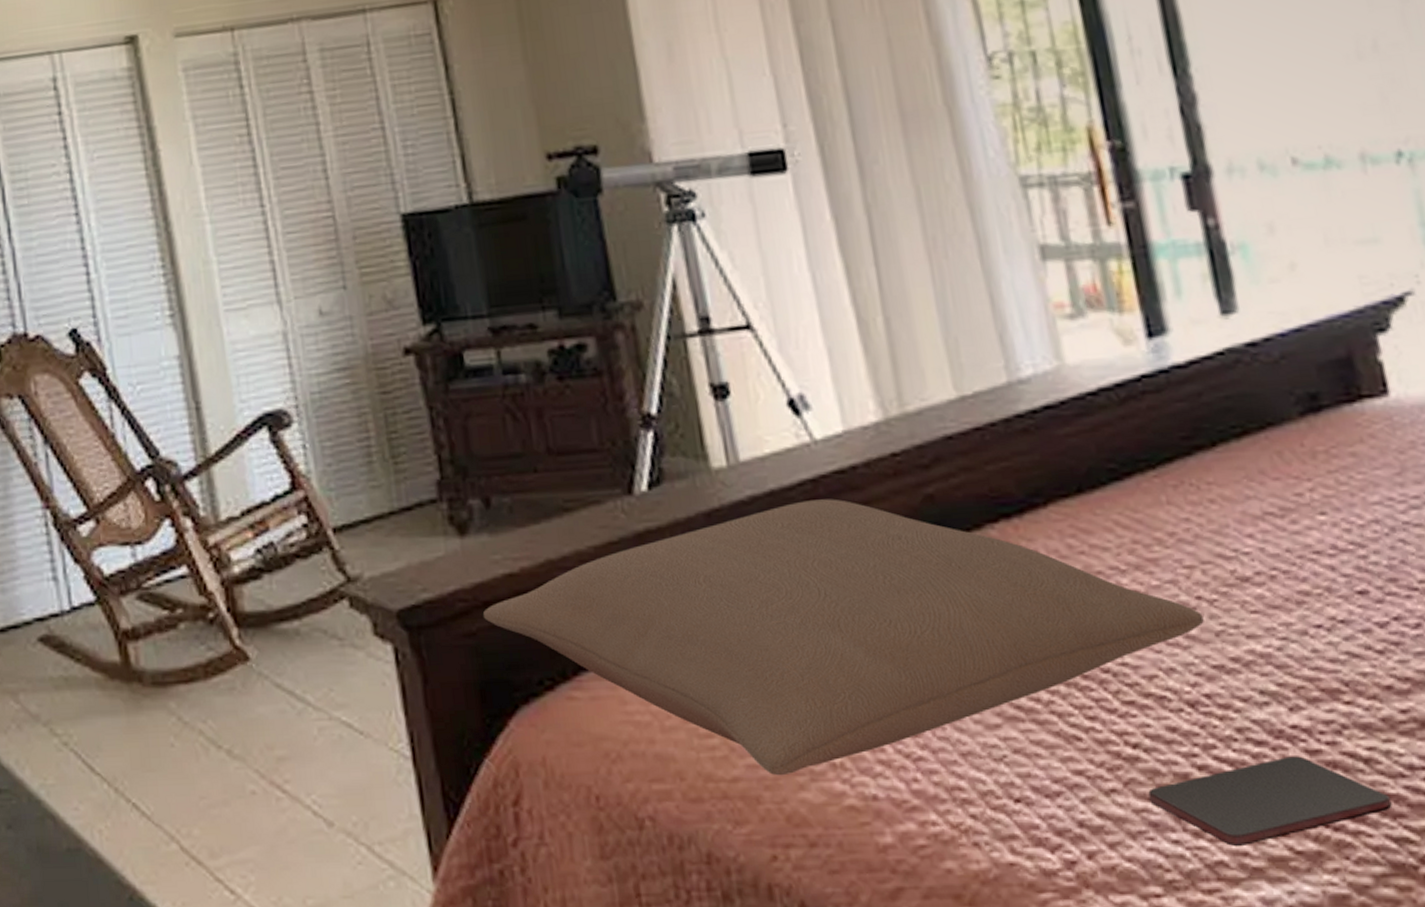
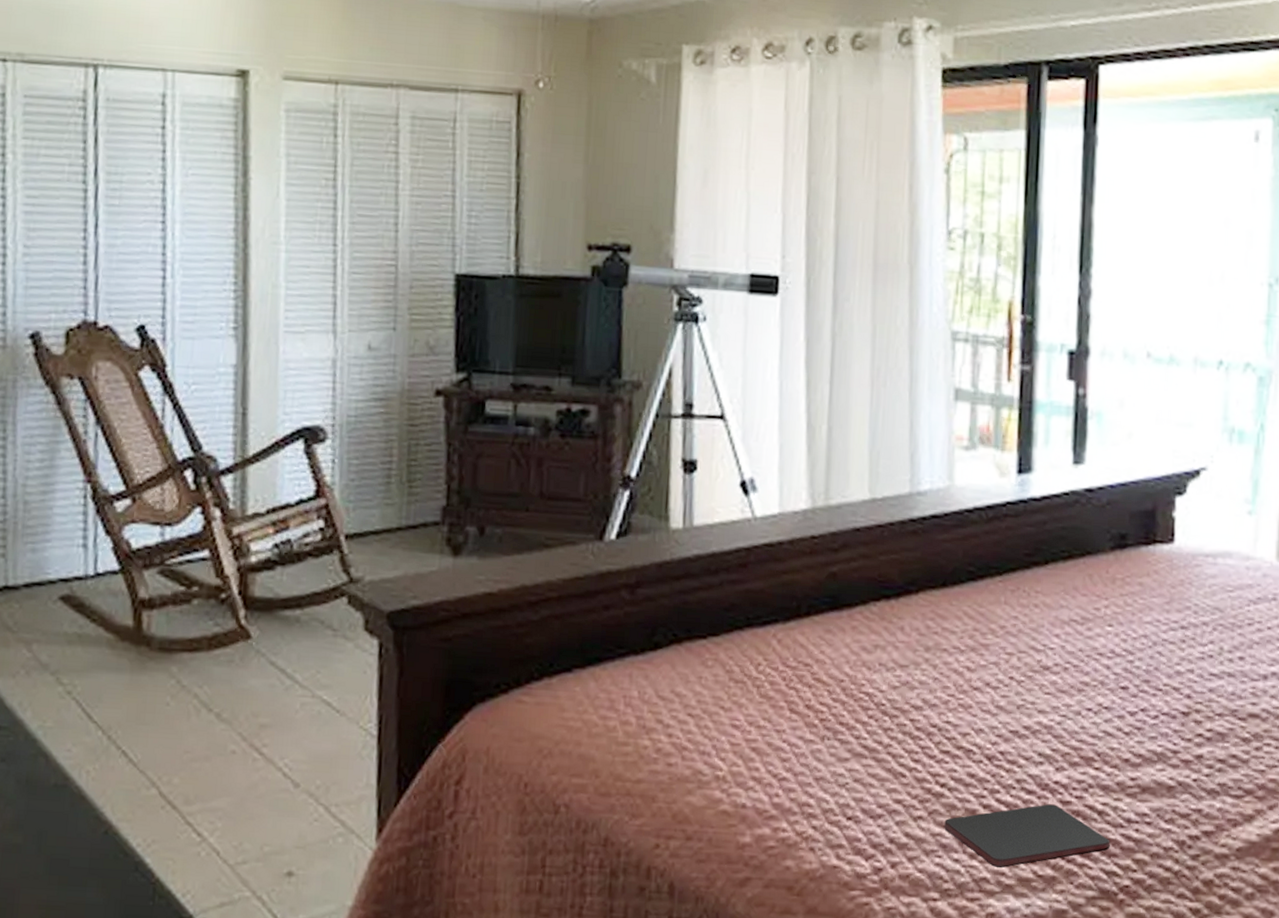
pillow: present [483,499,1204,776] -> none [461,564,1011,782]

